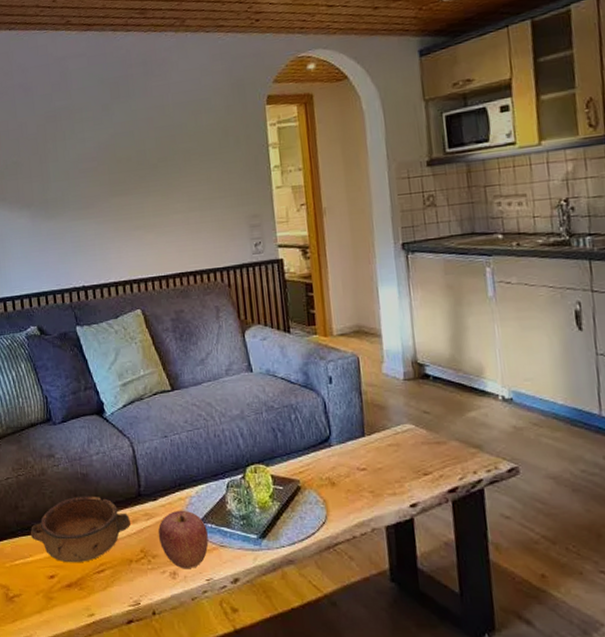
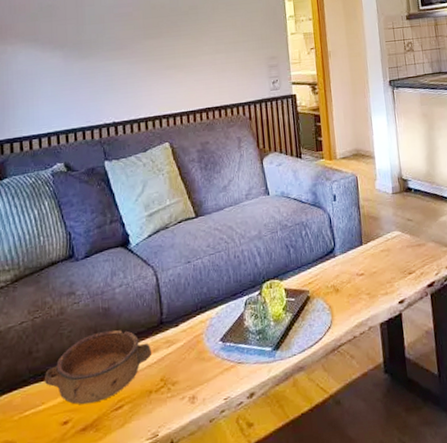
apple: present [158,510,209,569] -> none [178,332,227,392]

